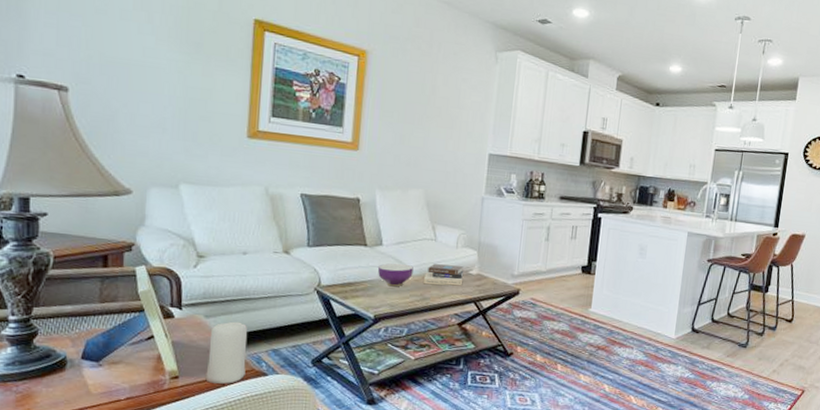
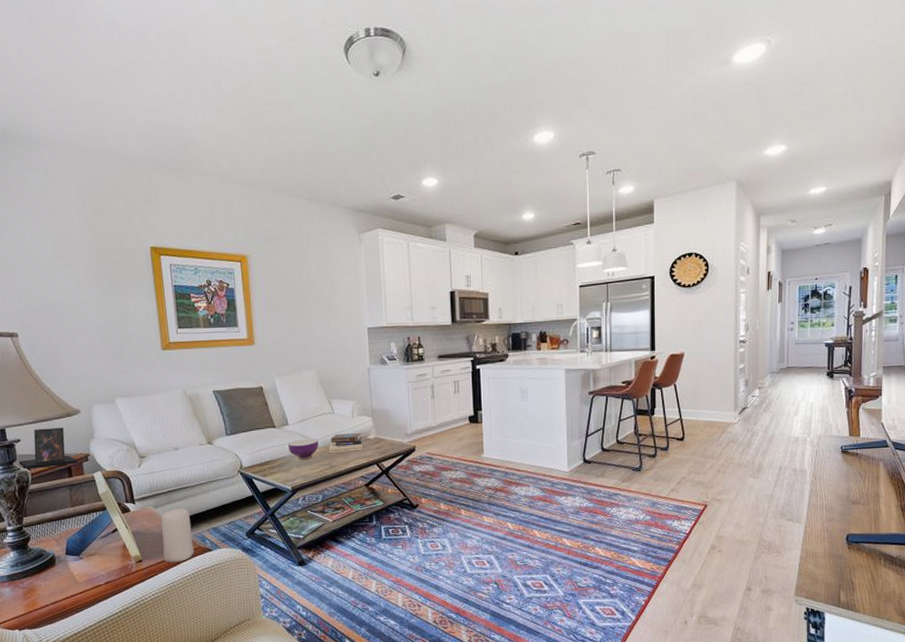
photo frame: none [39,204,118,253] -> present [18,427,78,469]

